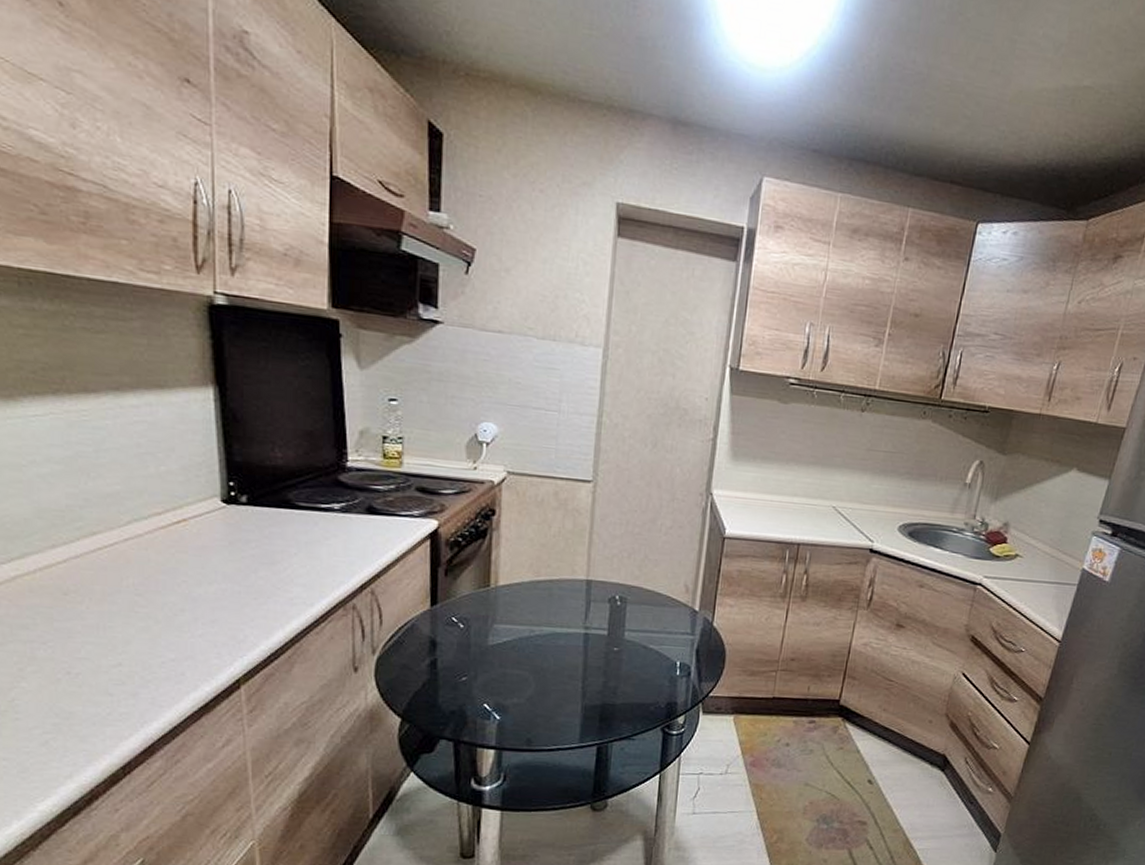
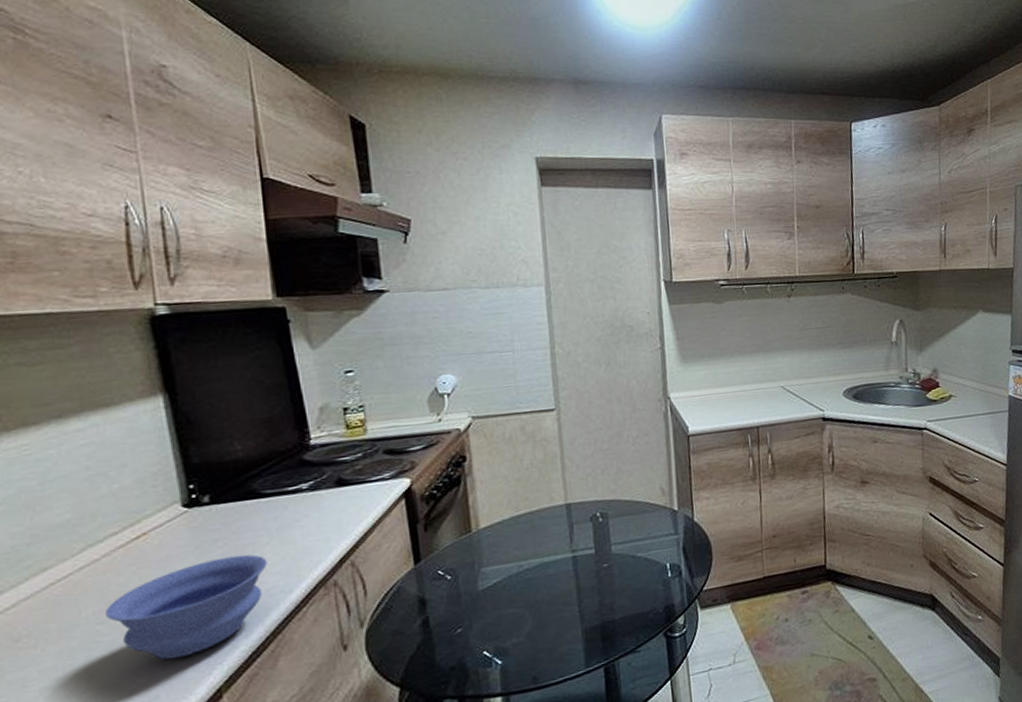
bowl: none [143,558,294,644] -> present [104,554,268,660]

